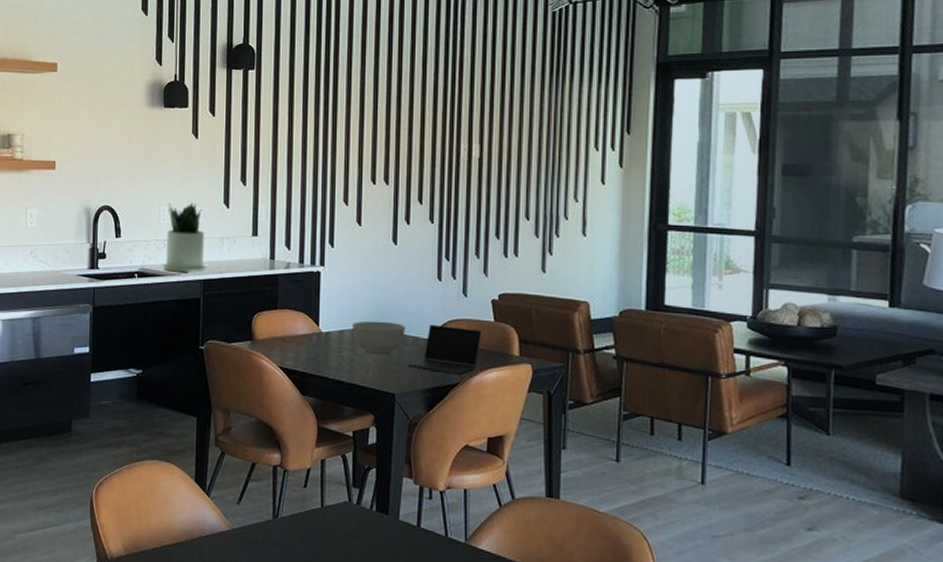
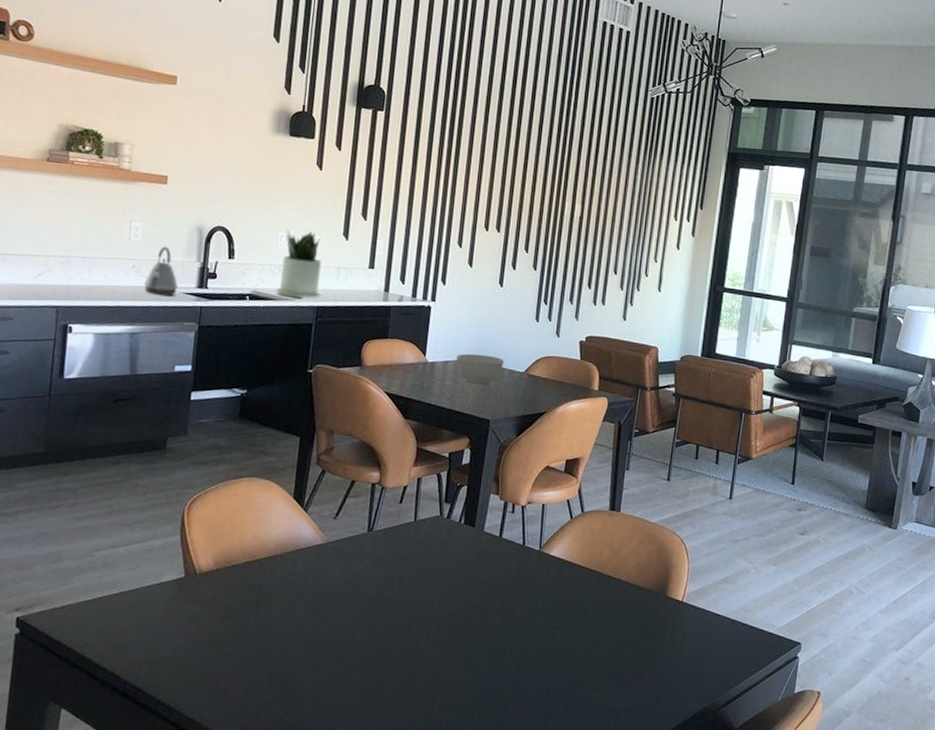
kettle: none [41,230,73,280] -> present [144,246,179,297]
laptop computer: present [407,324,482,375] -> none [503,359,569,405]

